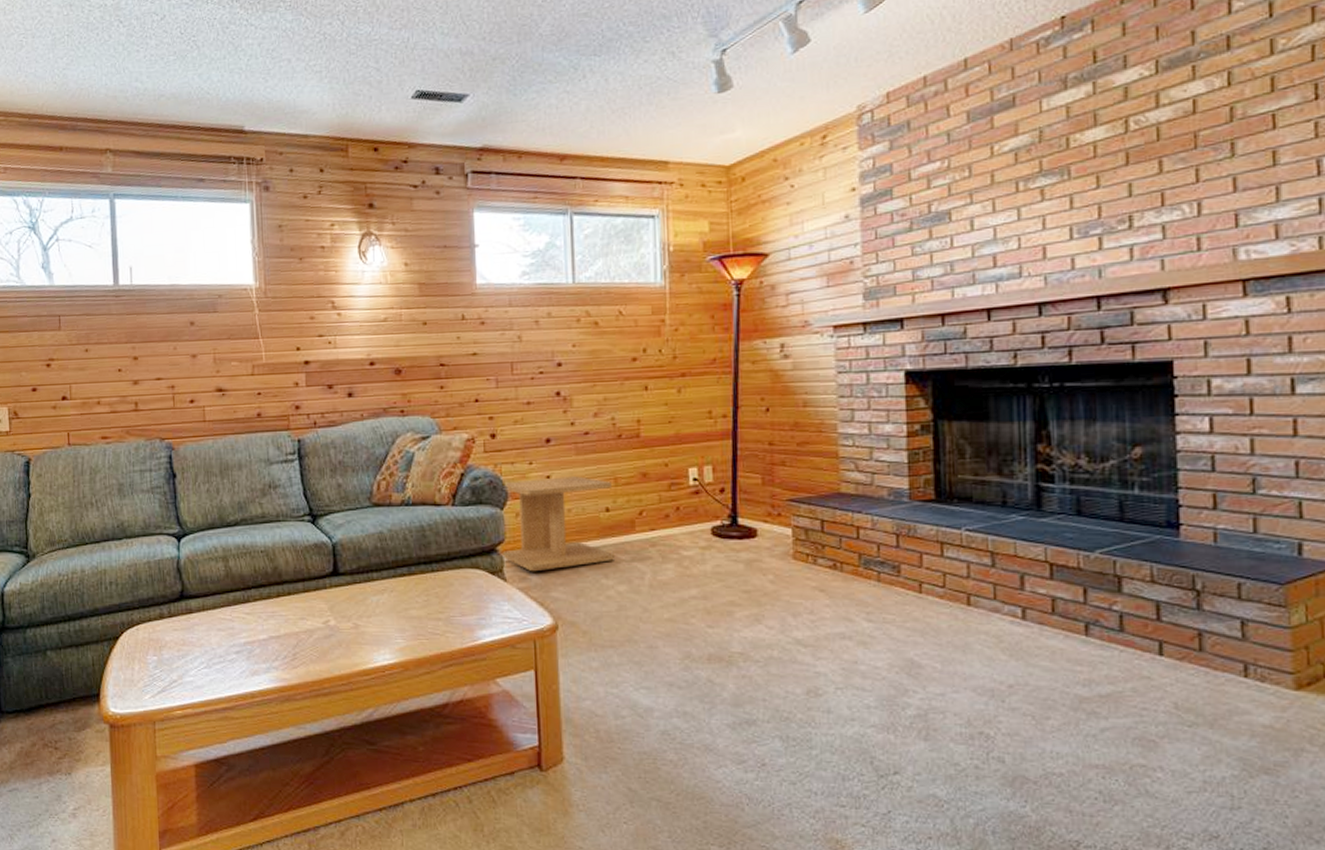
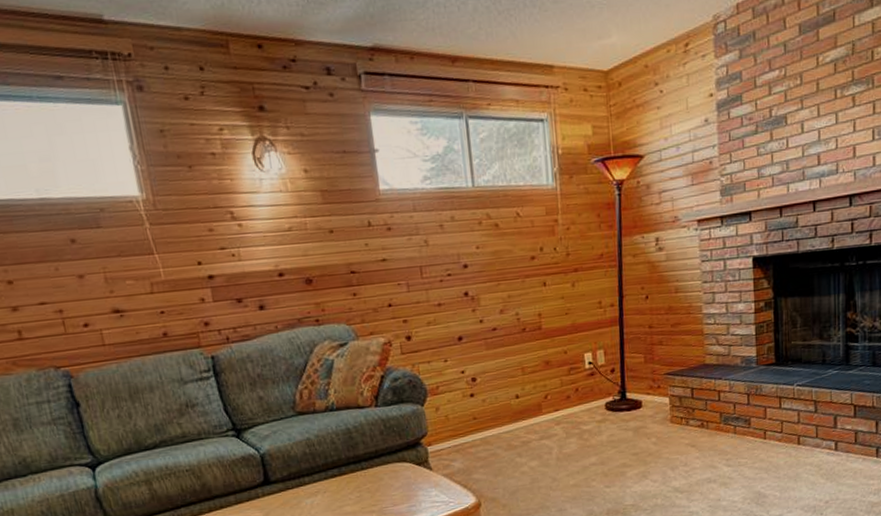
side table: present [502,476,614,572] -> none [424,369,526,459]

